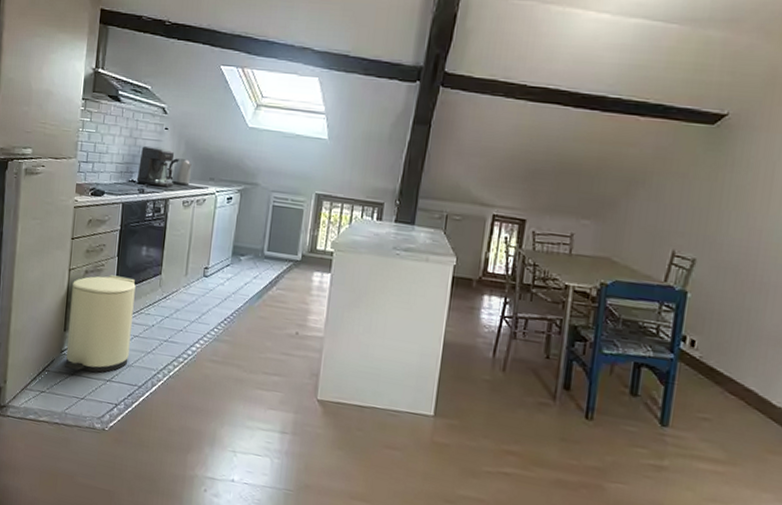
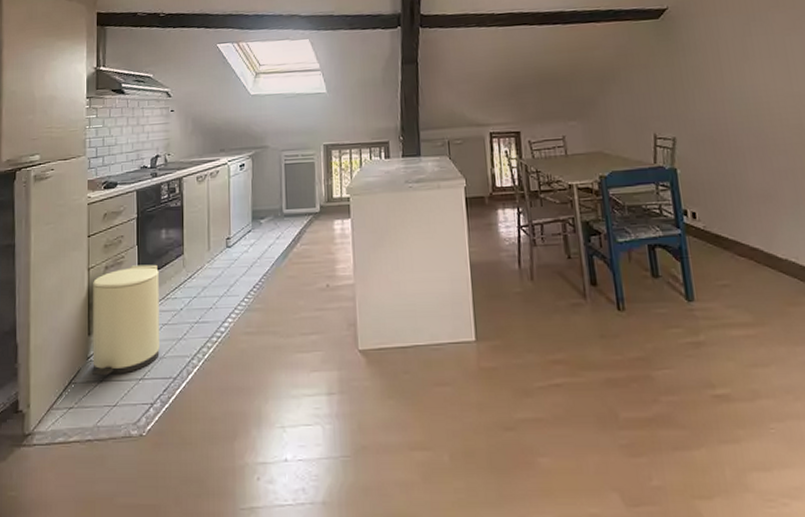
coffee maker: present [136,146,175,188] -> none [148,130,185,168]
kettle: present [168,158,192,186] -> none [178,136,201,162]

